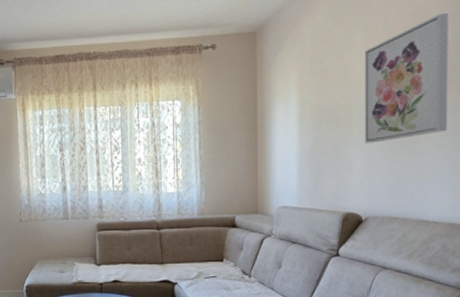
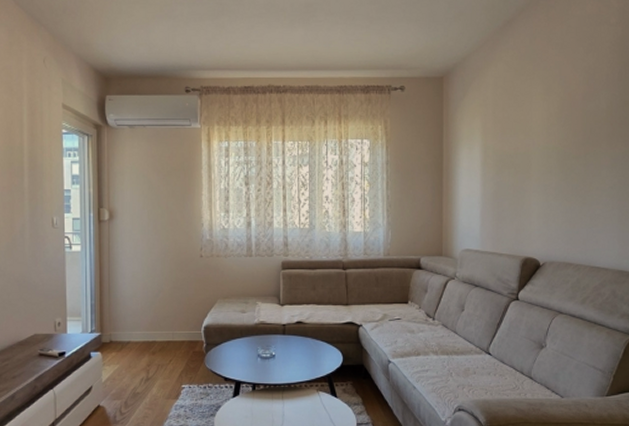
wall art: present [365,14,448,143] -> none [543,72,616,190]

